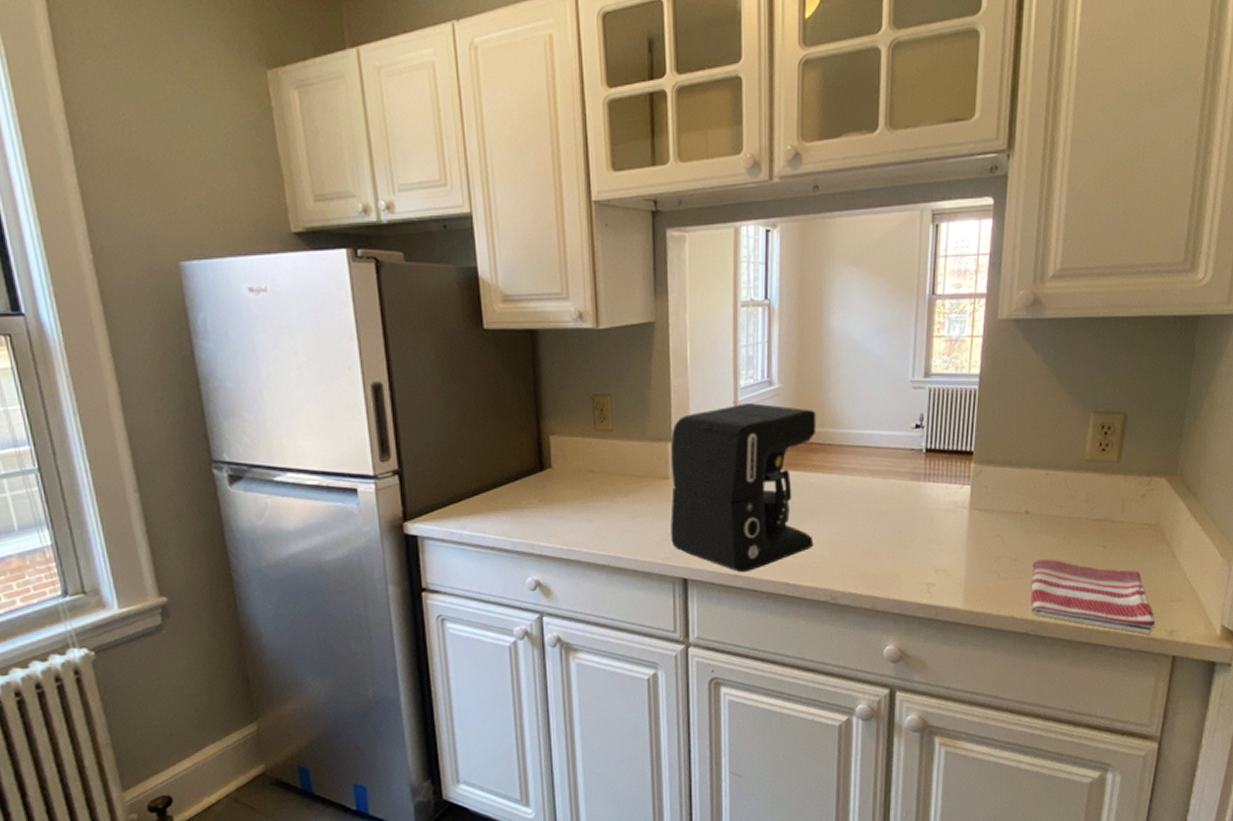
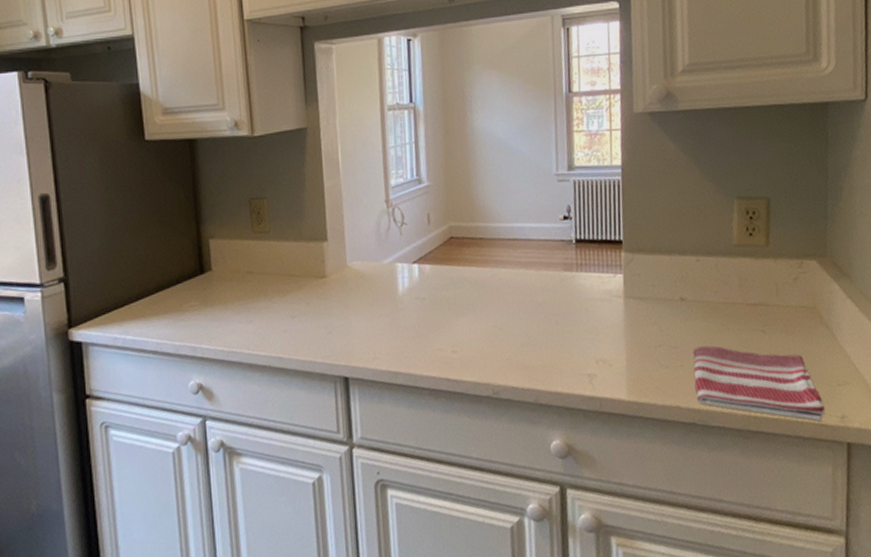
coffee maker: present [670,403,816,573] -> none [326,201,472,370]

